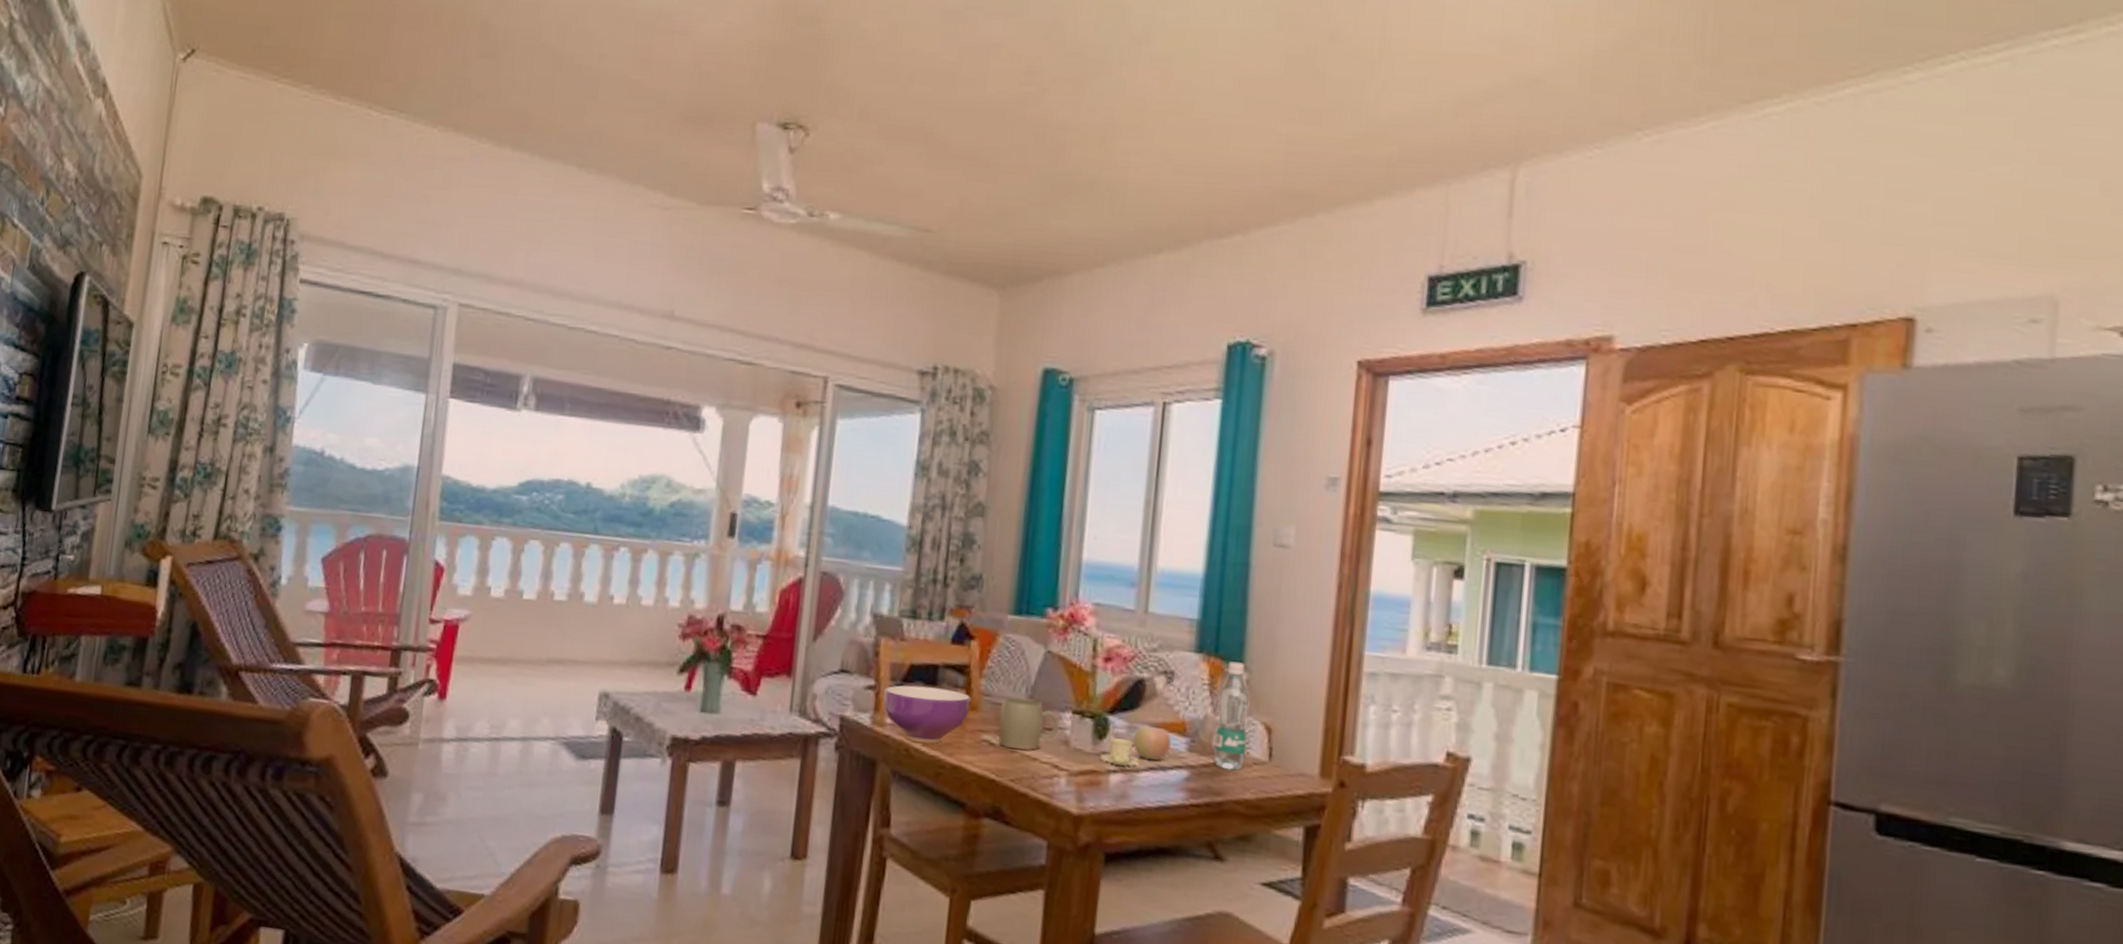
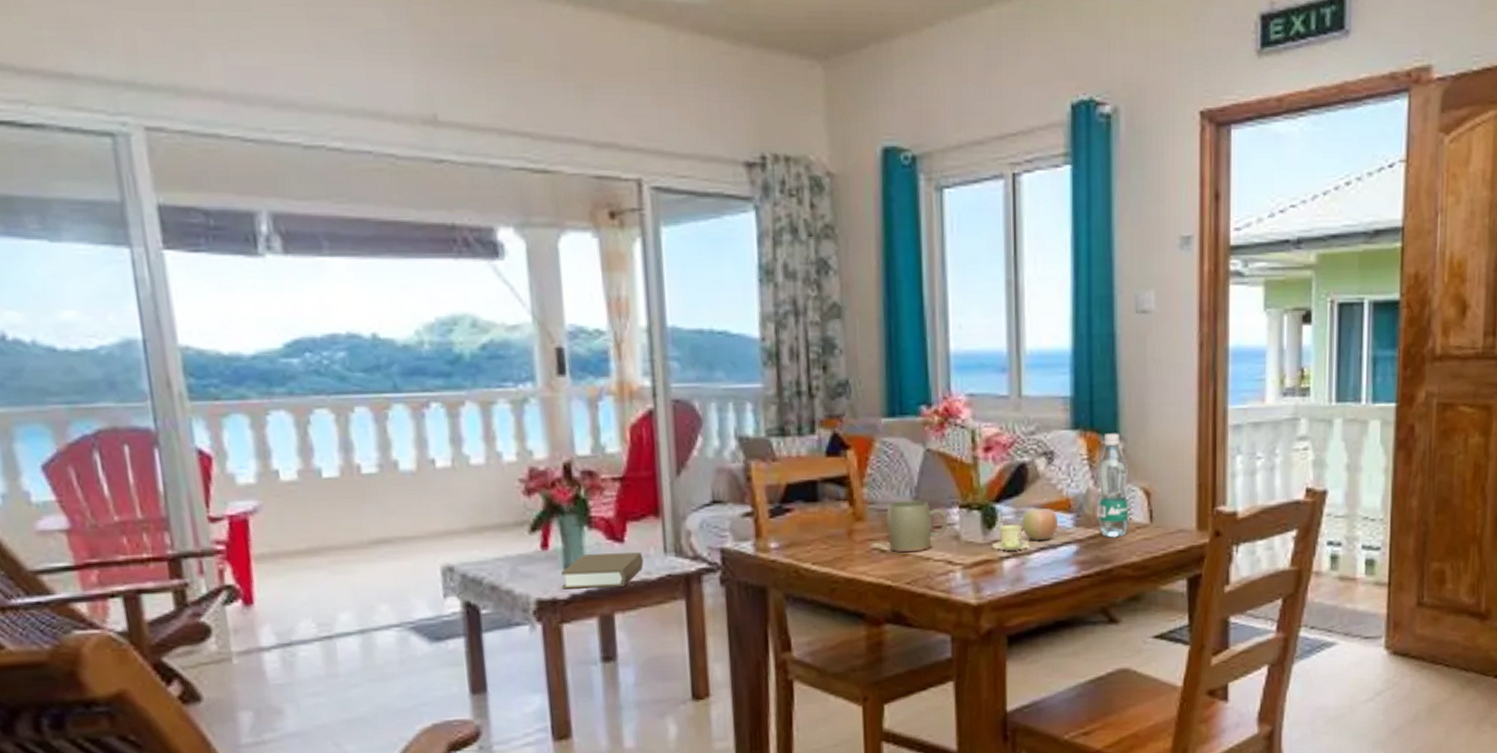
book: none [696,701,771,737] -> present [561,552,644,589]
bowl: present [883,685,971,745] -> none [763,503,856,563]

